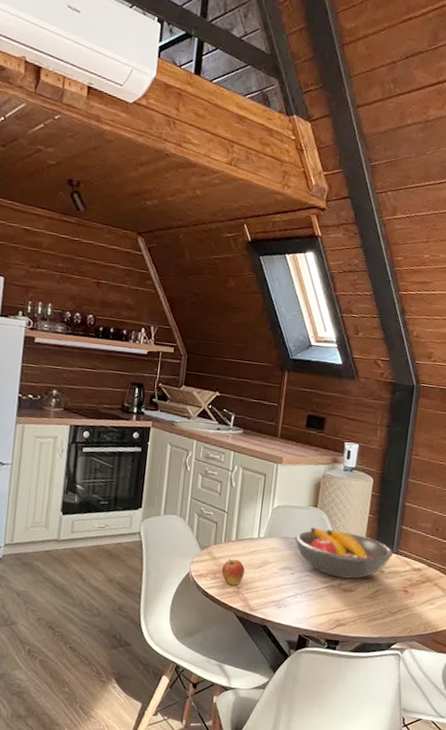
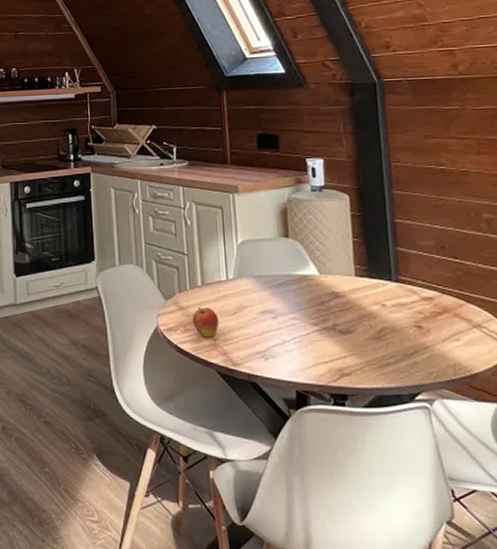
fruit bowl: present [294,527,394,579] -> none [269,261,393,317]

